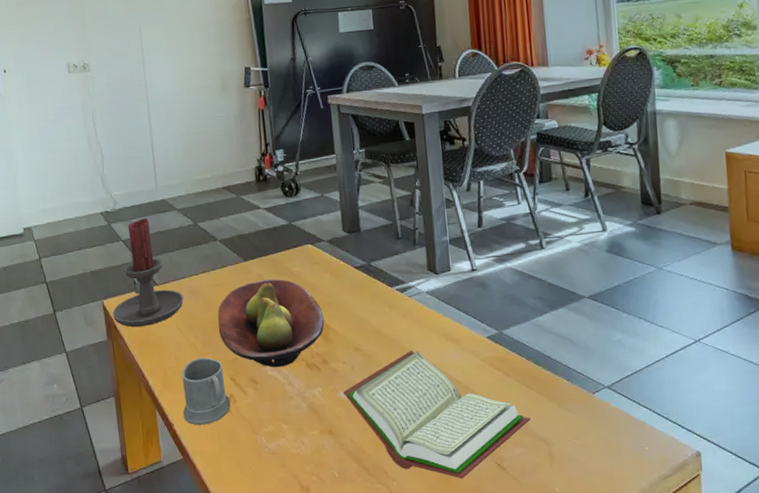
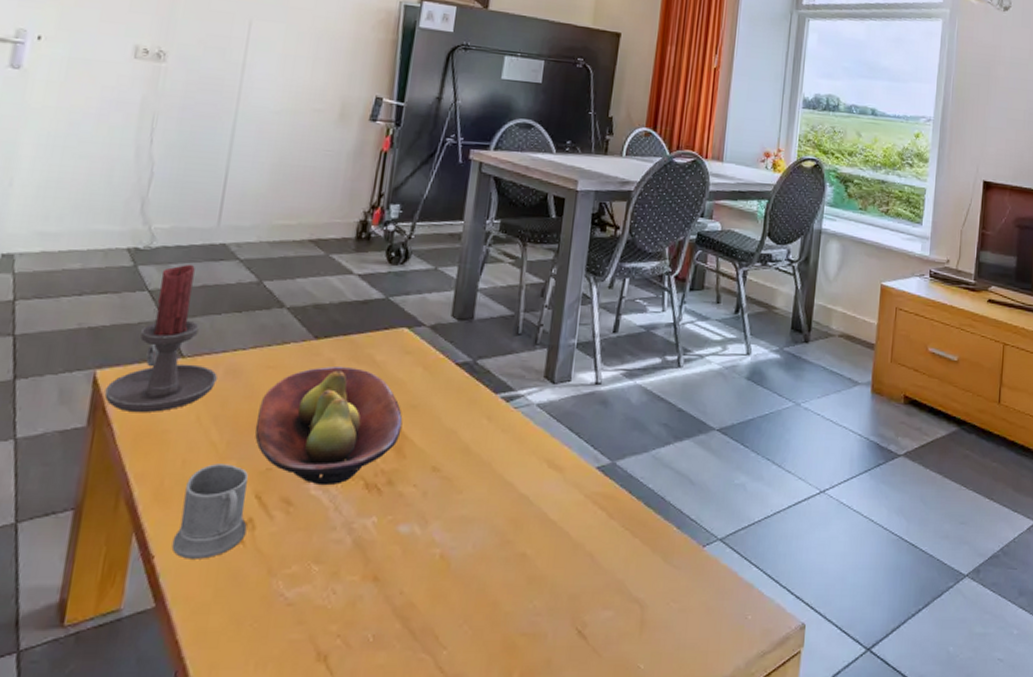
book: present [343,350,531,479] -> none [405,477,628,649]

